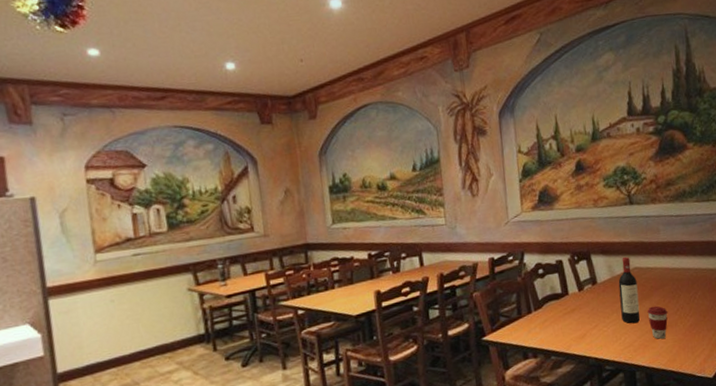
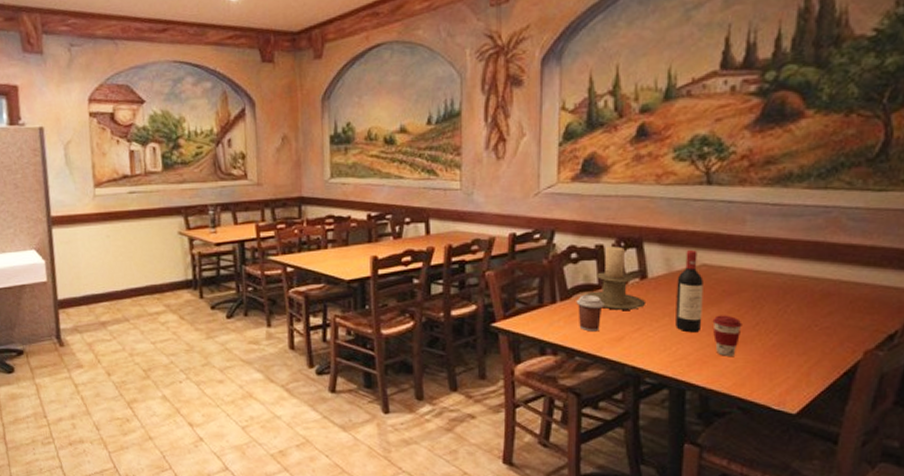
coffee cup: none [547,302,569,334] -> present [576,294,605,332]
candle holder: none [552,260,599,313] -> present [584,246,647,310]

